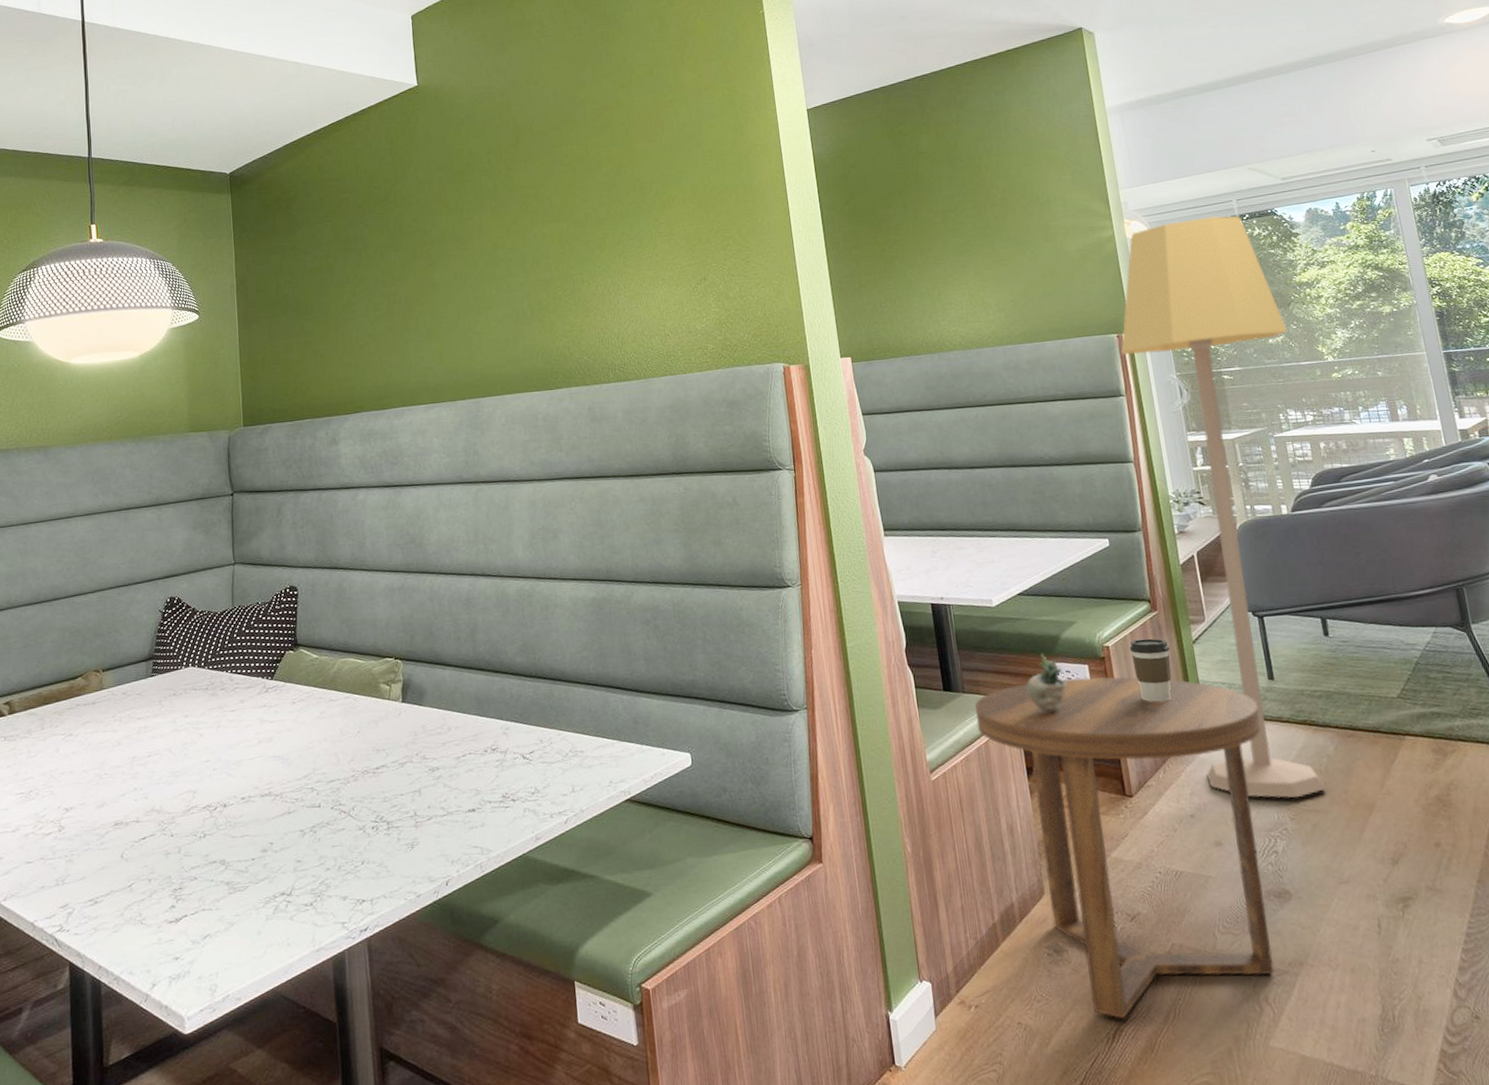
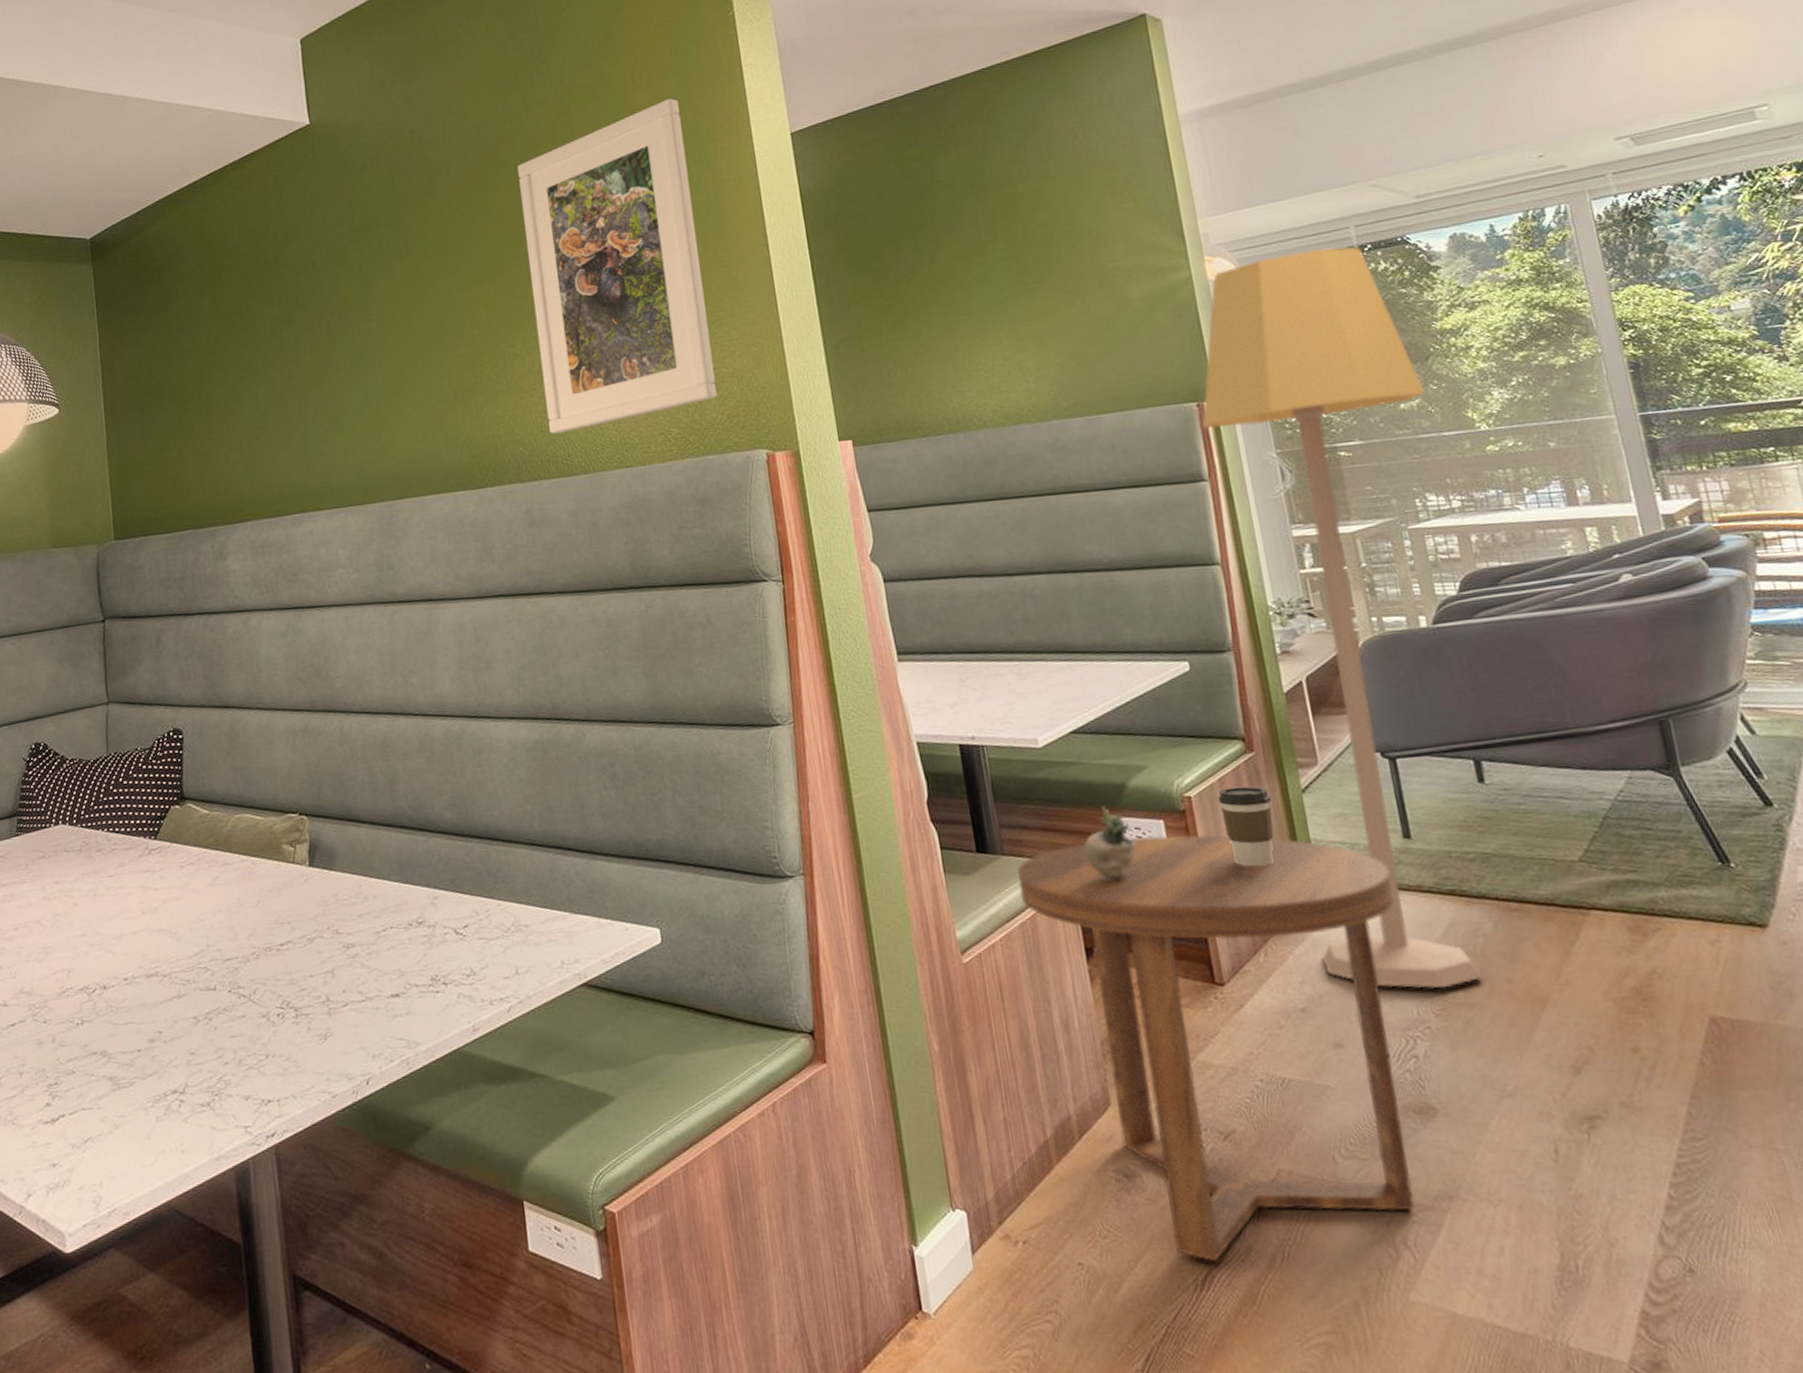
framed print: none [588,77,745,347] -> present [517,98,717,434]

